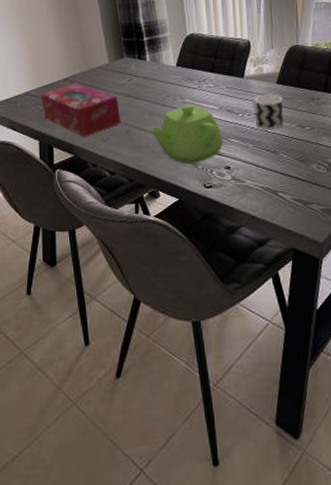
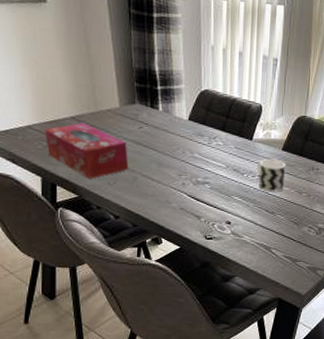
teapot: present [149,104,224,165] -> none [156,159,227,217]

